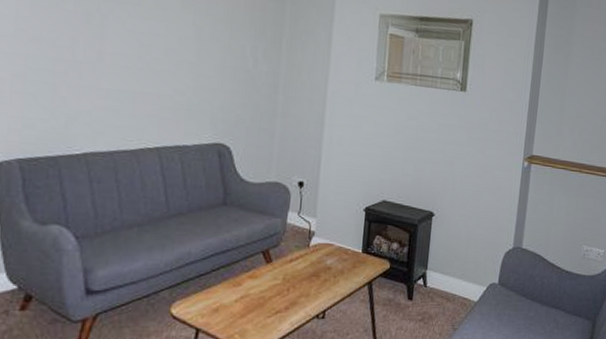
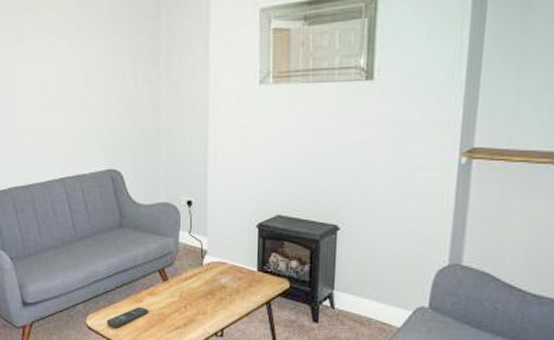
remote control: none [196,290,247,315] -> present [106,306,148,327]

